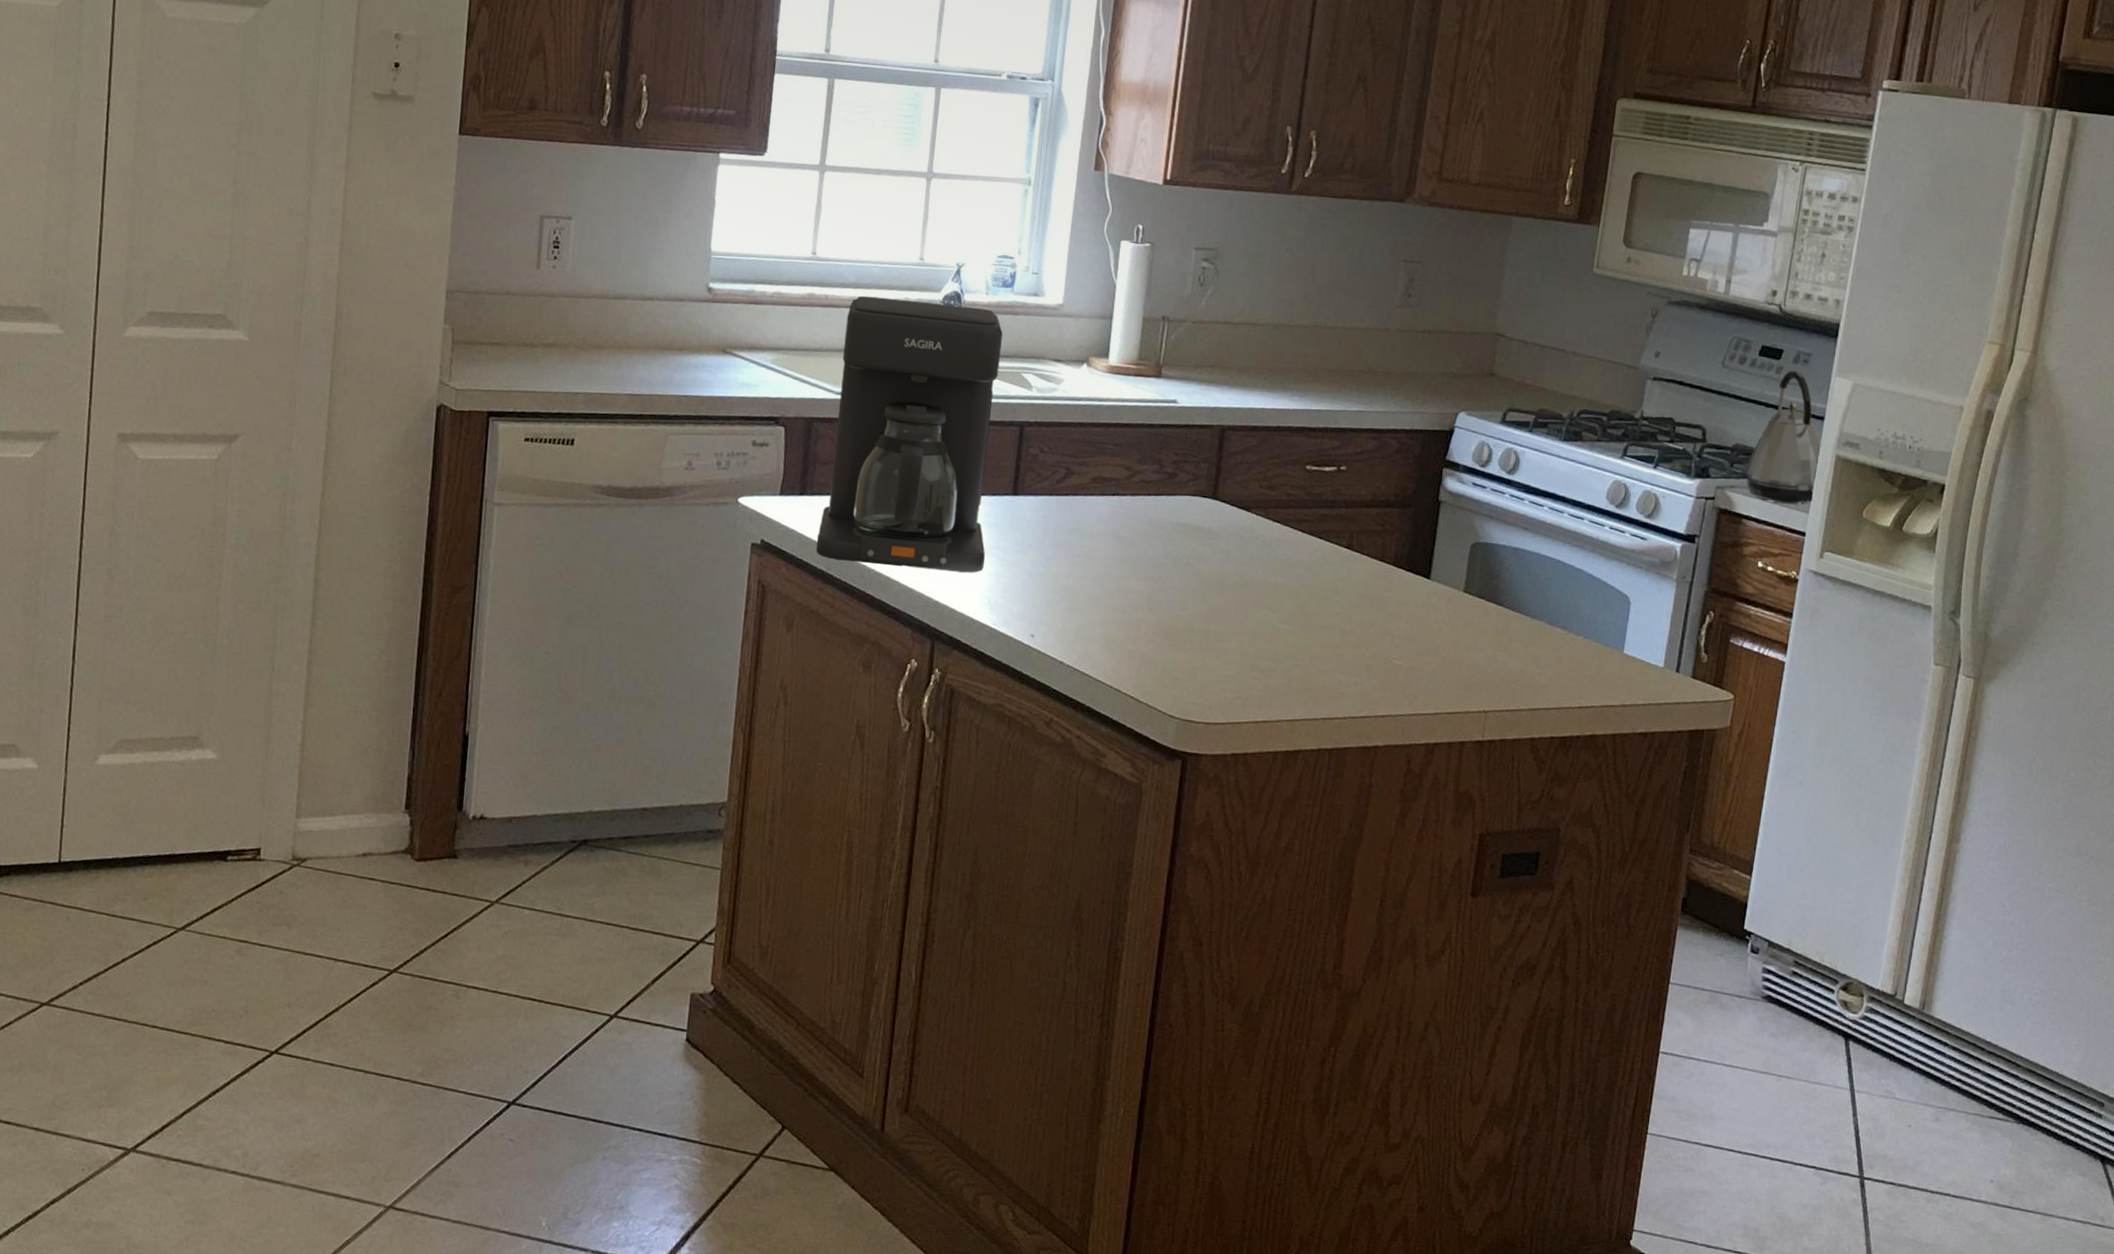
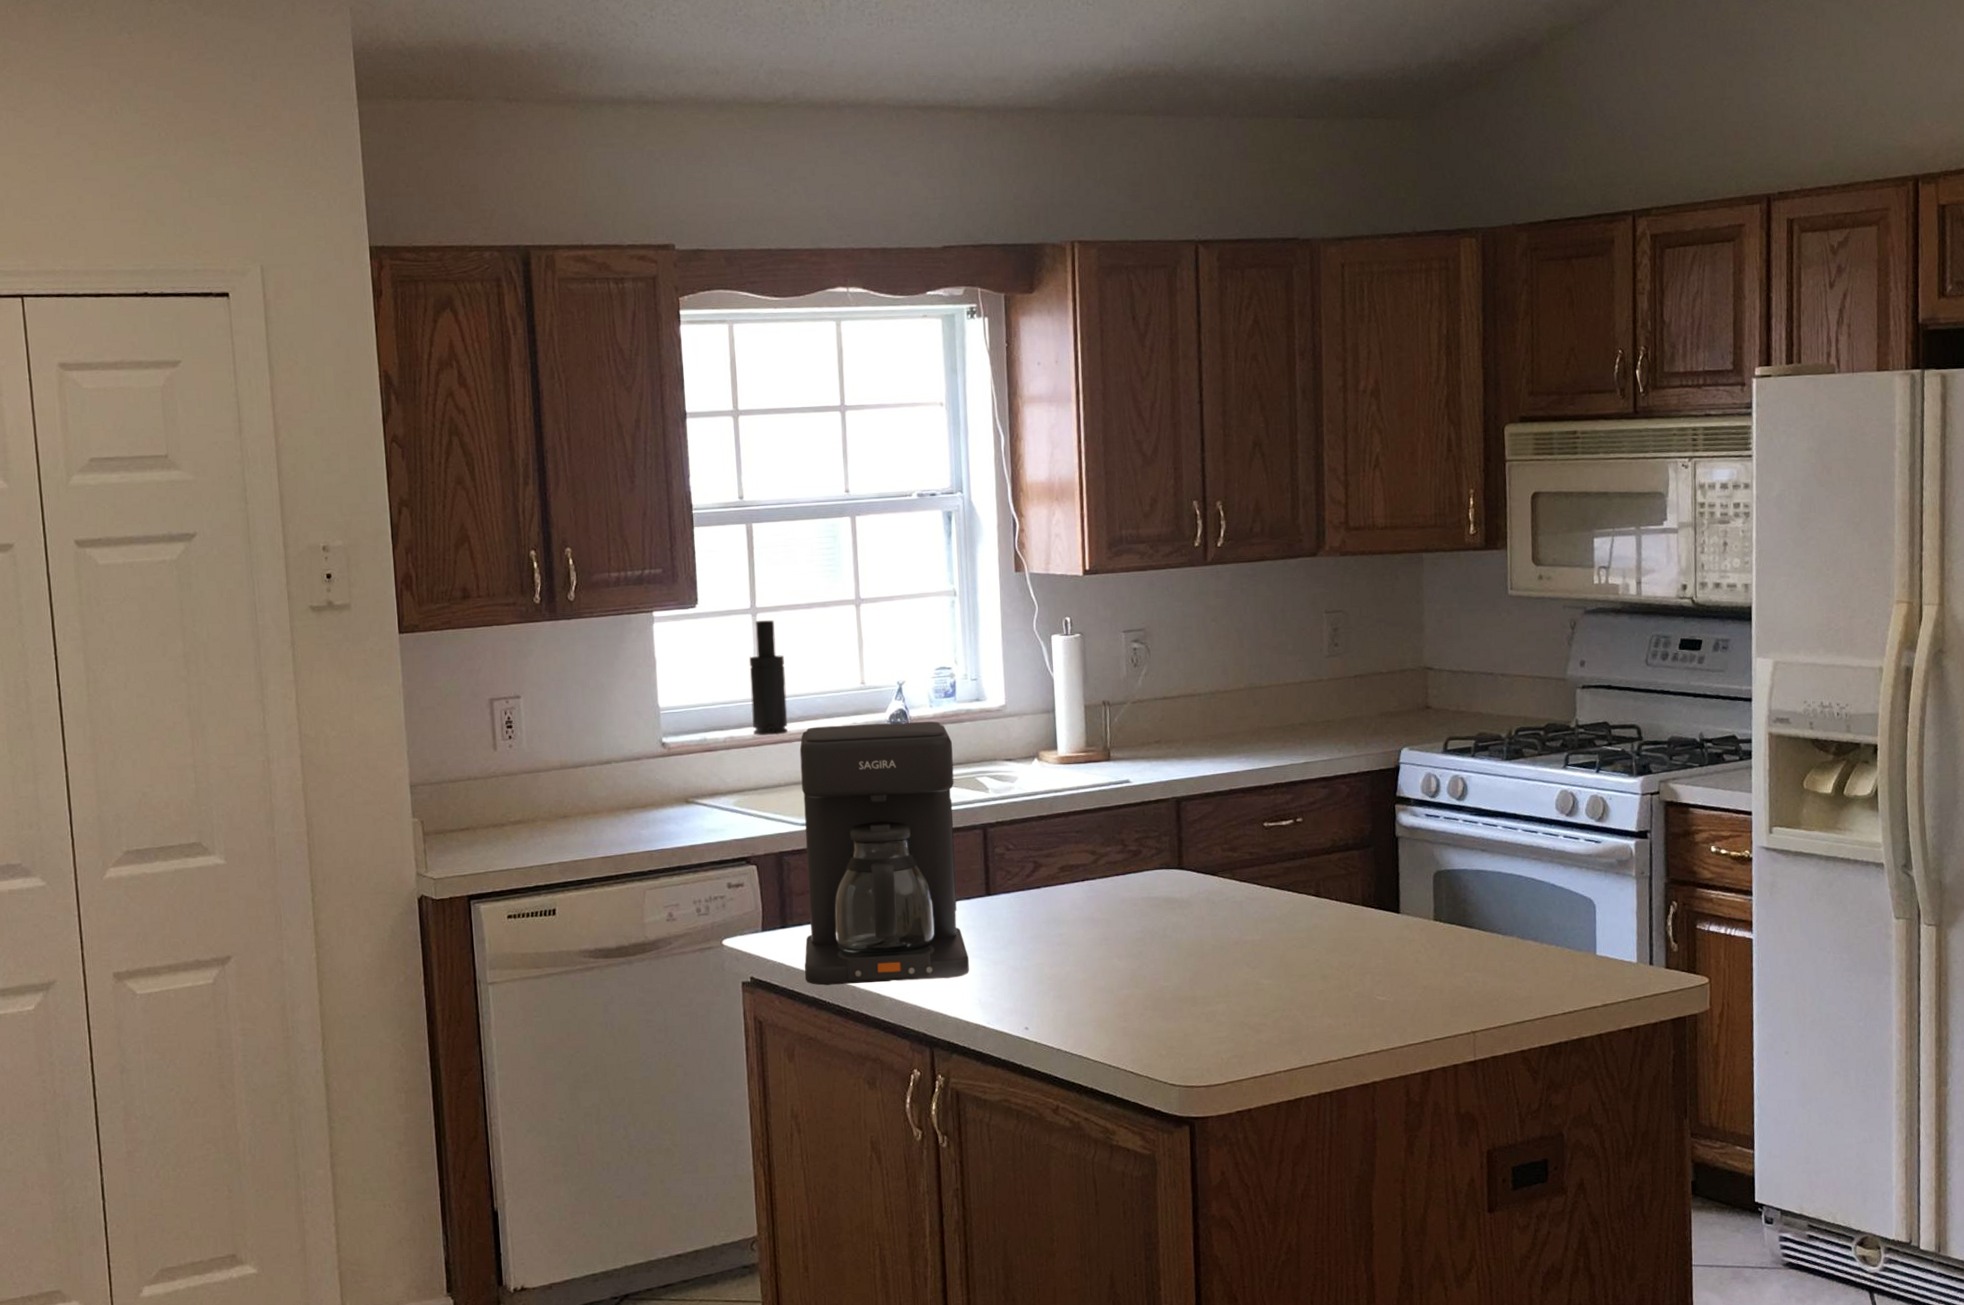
soap dispenser: none [802,179,846,299] -> present [749,620,789,736]
kettle: present [1744,370,1822,504] -> none [1684,658,1755,787]

